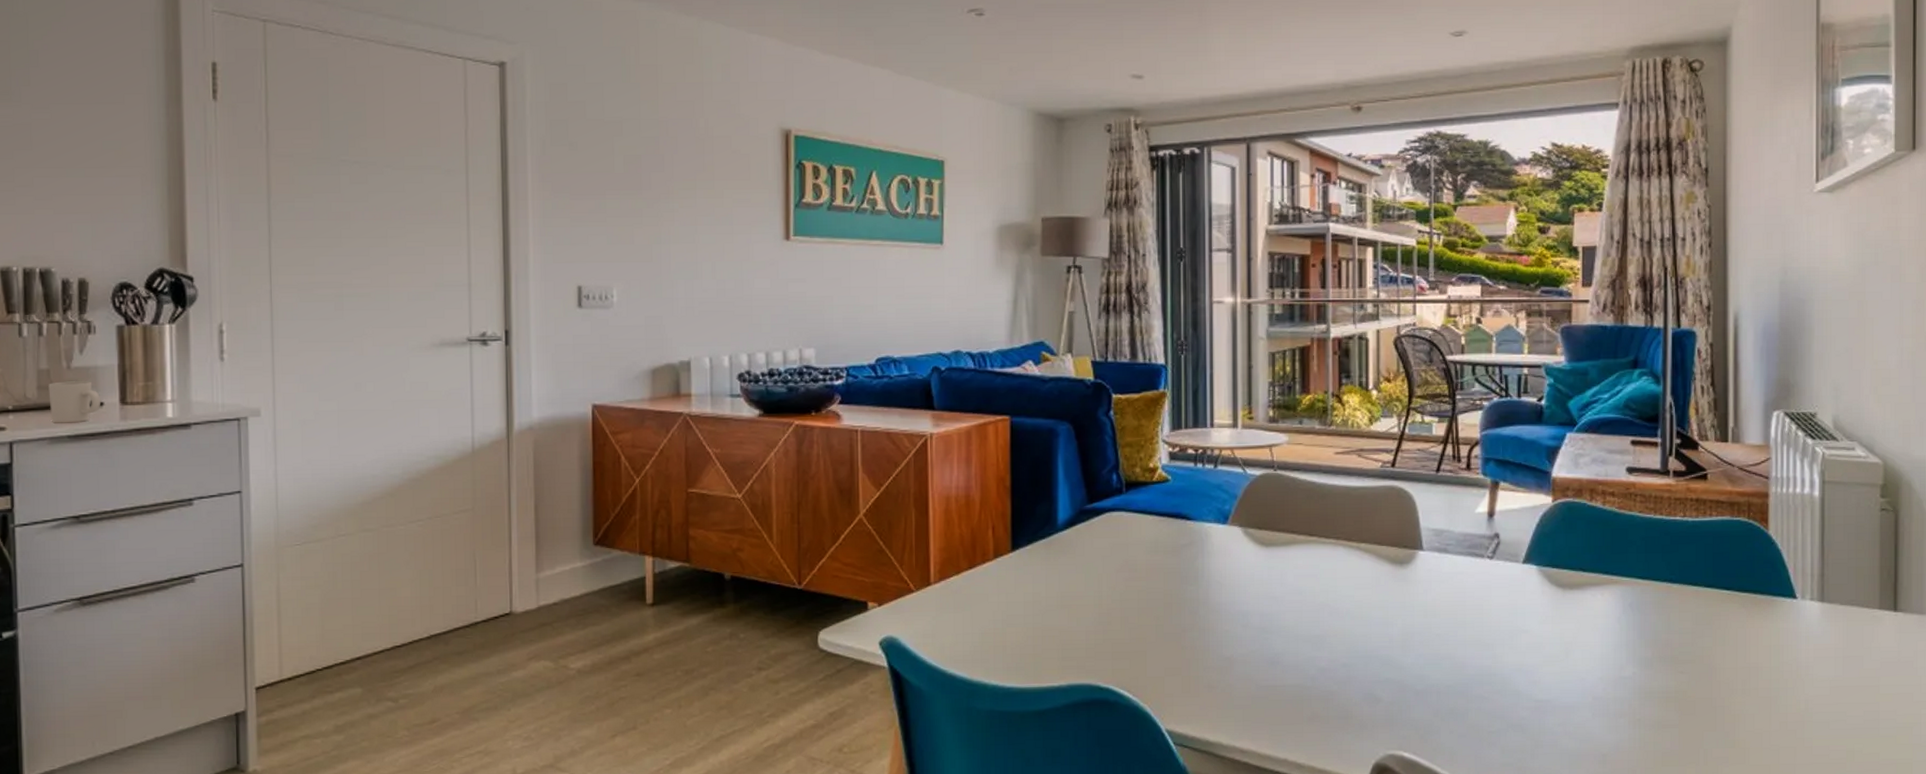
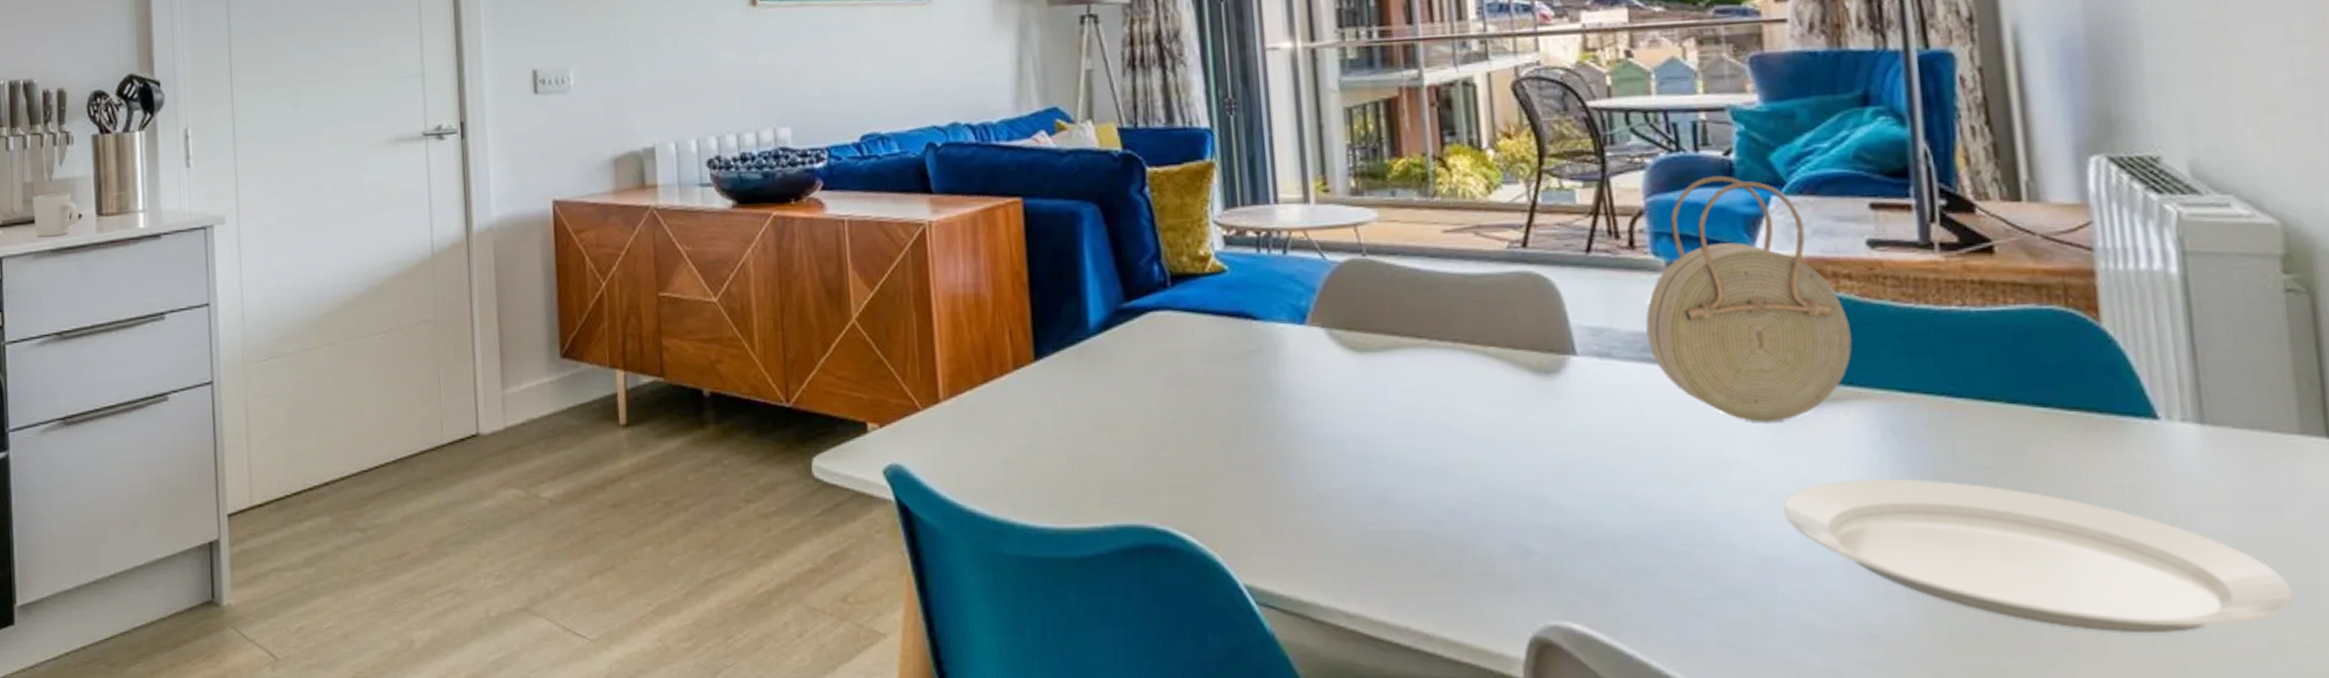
handbag: none [1473,416,1611,601] -> present [1645,175,1853,422]
plate: none [1555,641,1864,748] -> present [1784,477,2295,632]

